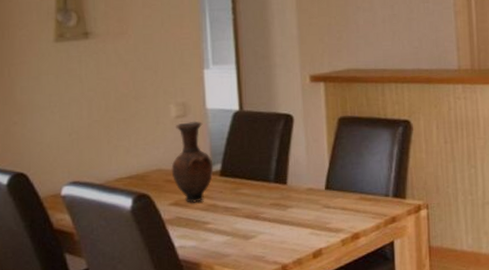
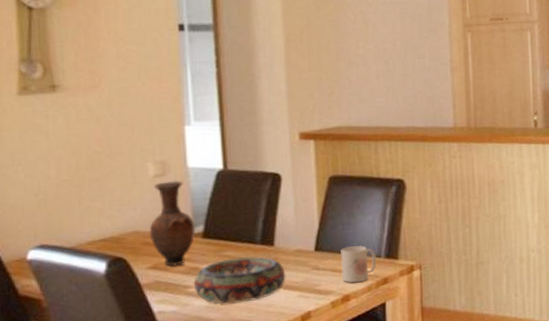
decorative bowl: none [212,194,298,240] -> present [193,256,286,304]
mug: none [350,185,384,222] -> present [341,246,376,283]

